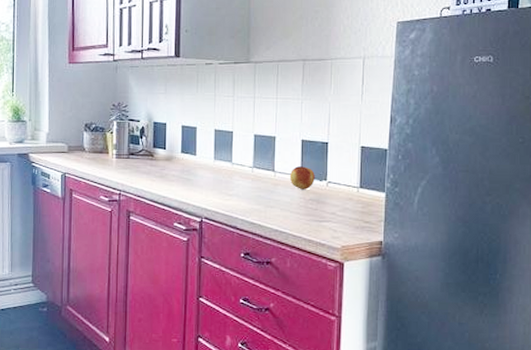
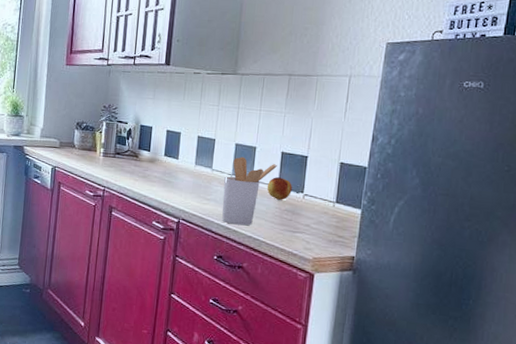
utensil holder: none [245,148,298,219] -> present [222,156,277,226]

